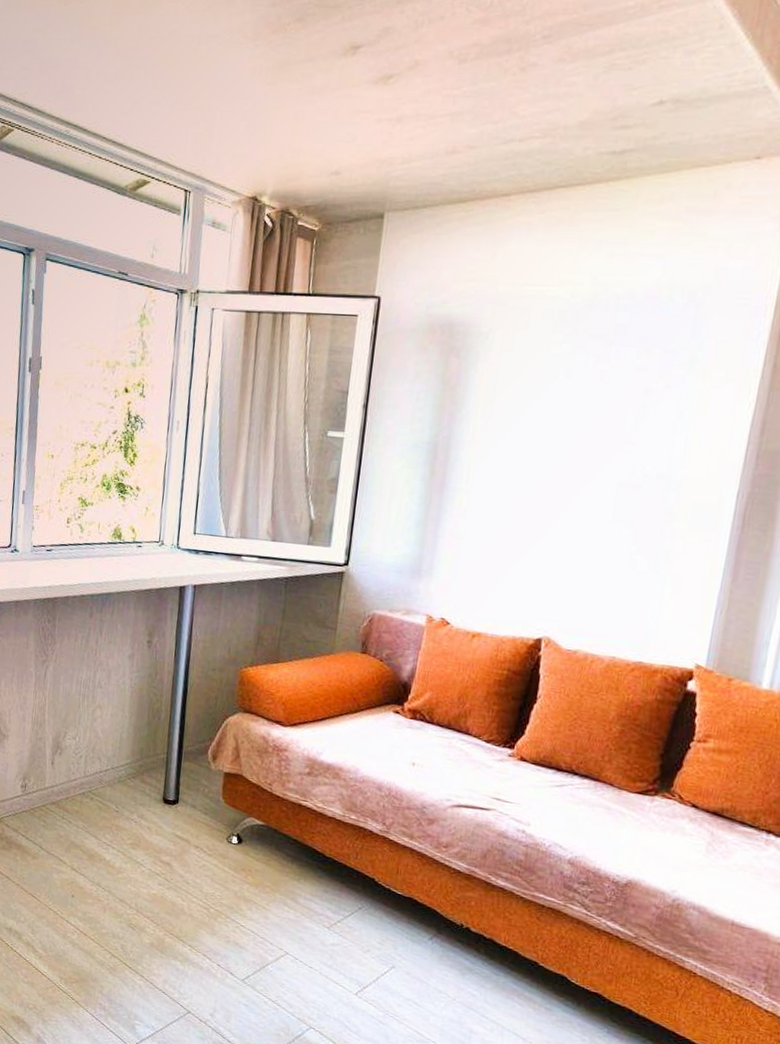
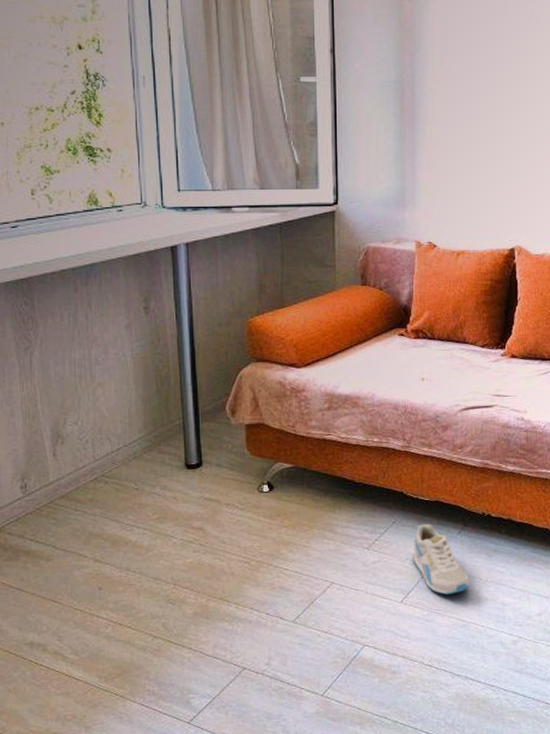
sneaker: none [375,918,435,1004] -> present [413,524,470,595]

